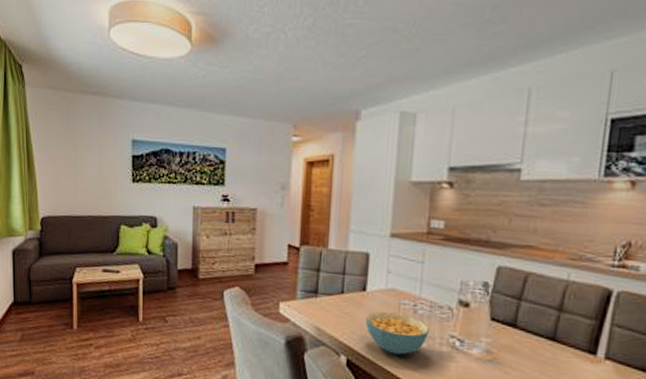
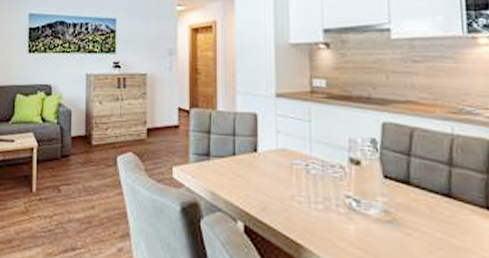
cereal bowl: present [365,311,429,355] -> none [259,172,324,219]

